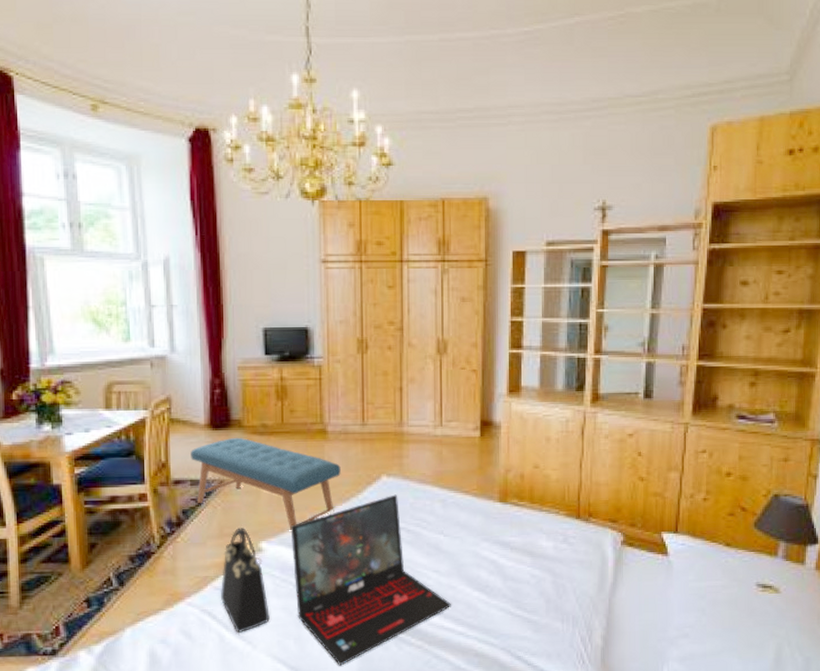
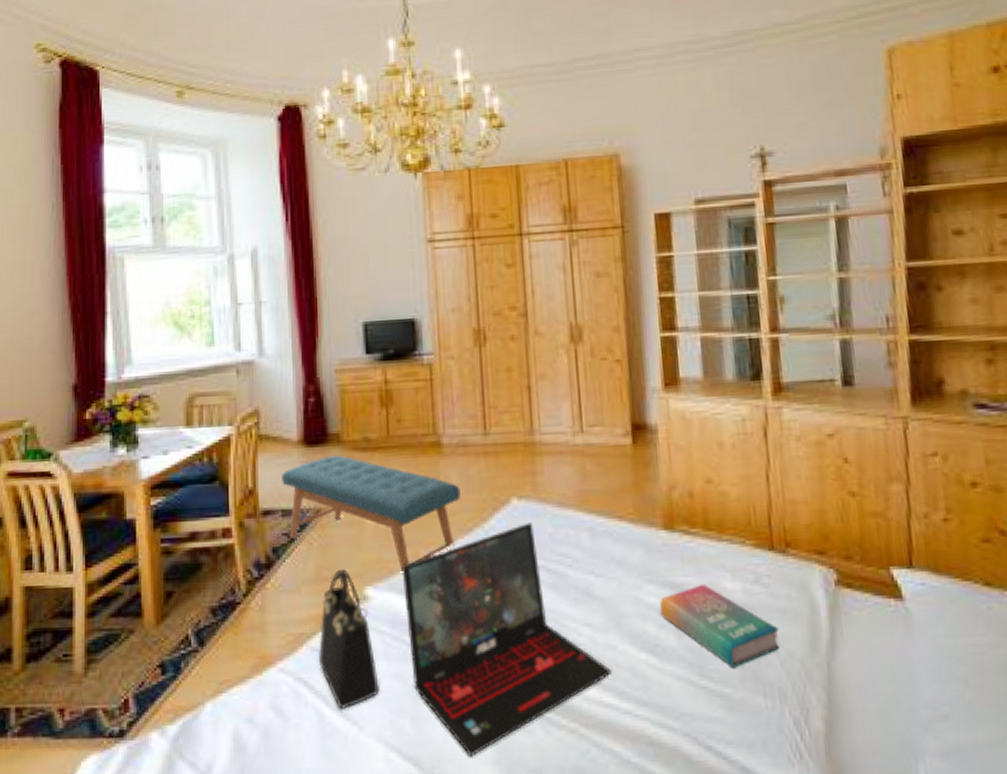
book: none [492,543,577,602] -> present [660,584,780,668]

